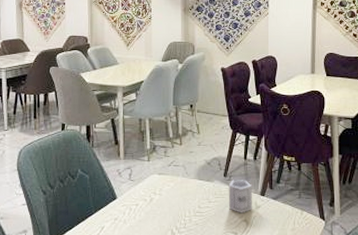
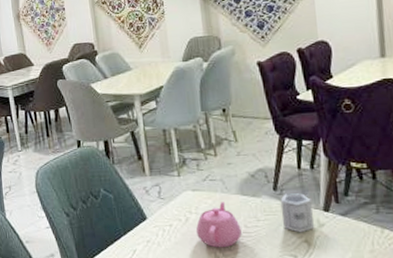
teapot: none [159,185,195,226] -> present [196,202,242,248]

